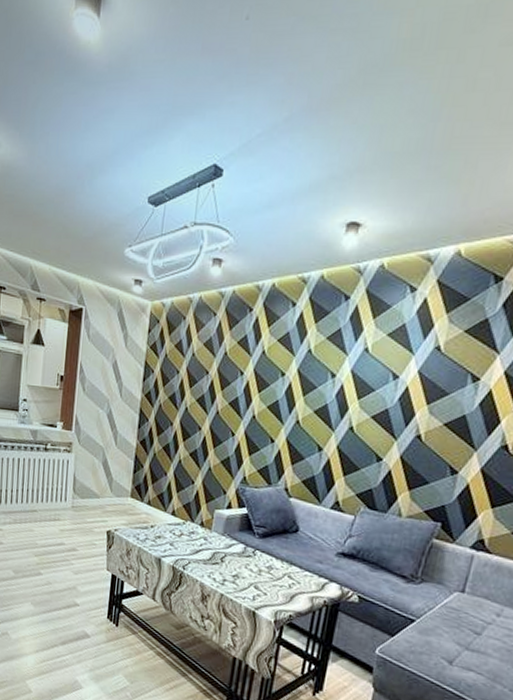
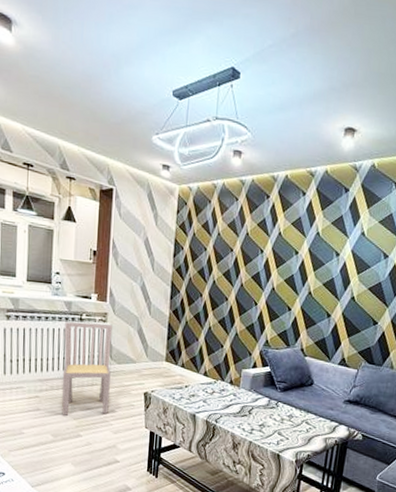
dining chair: none [23,452,77,552] -> present [62,322,112,416]

